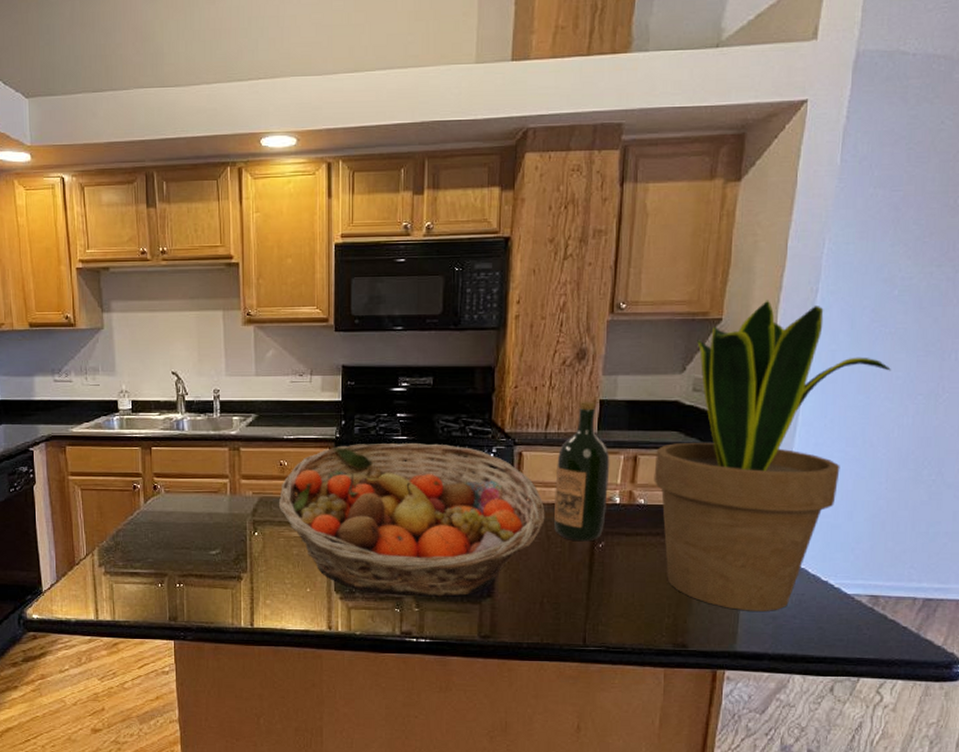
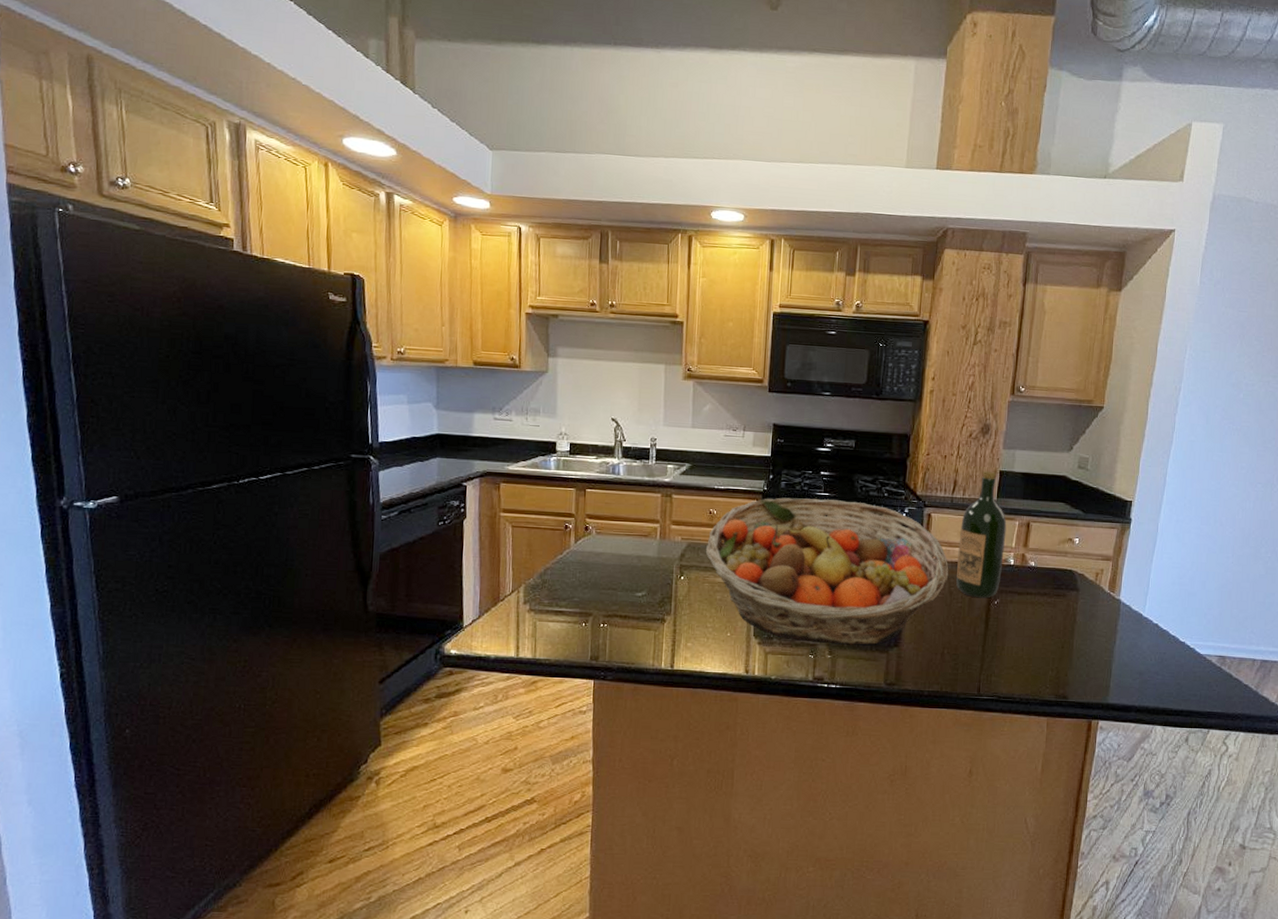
potted plant: present [654,300,891,611] -> none [1043,394,1237,668]

